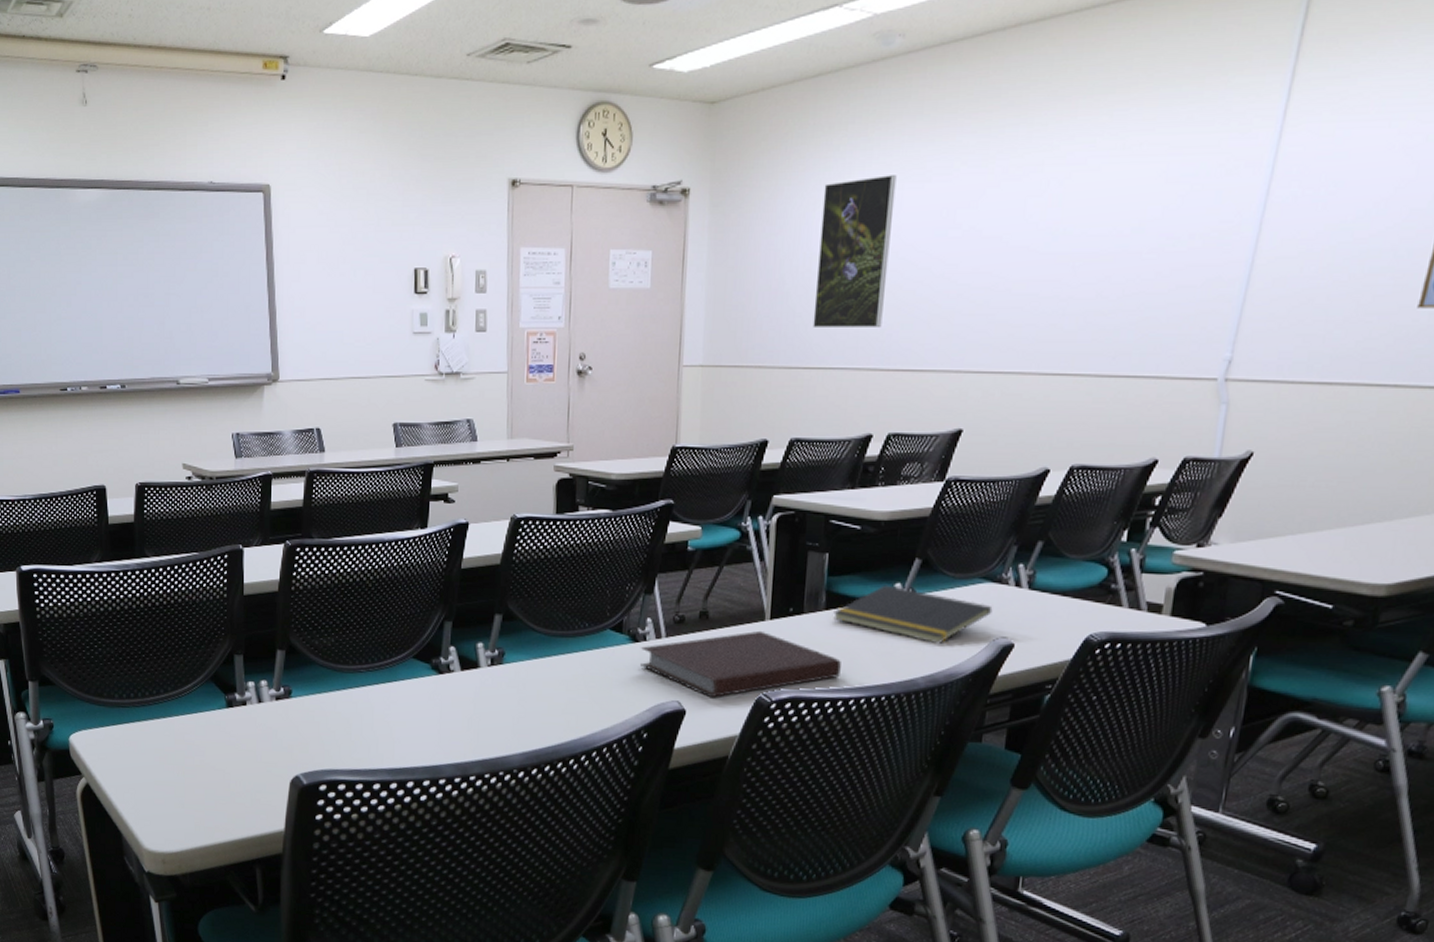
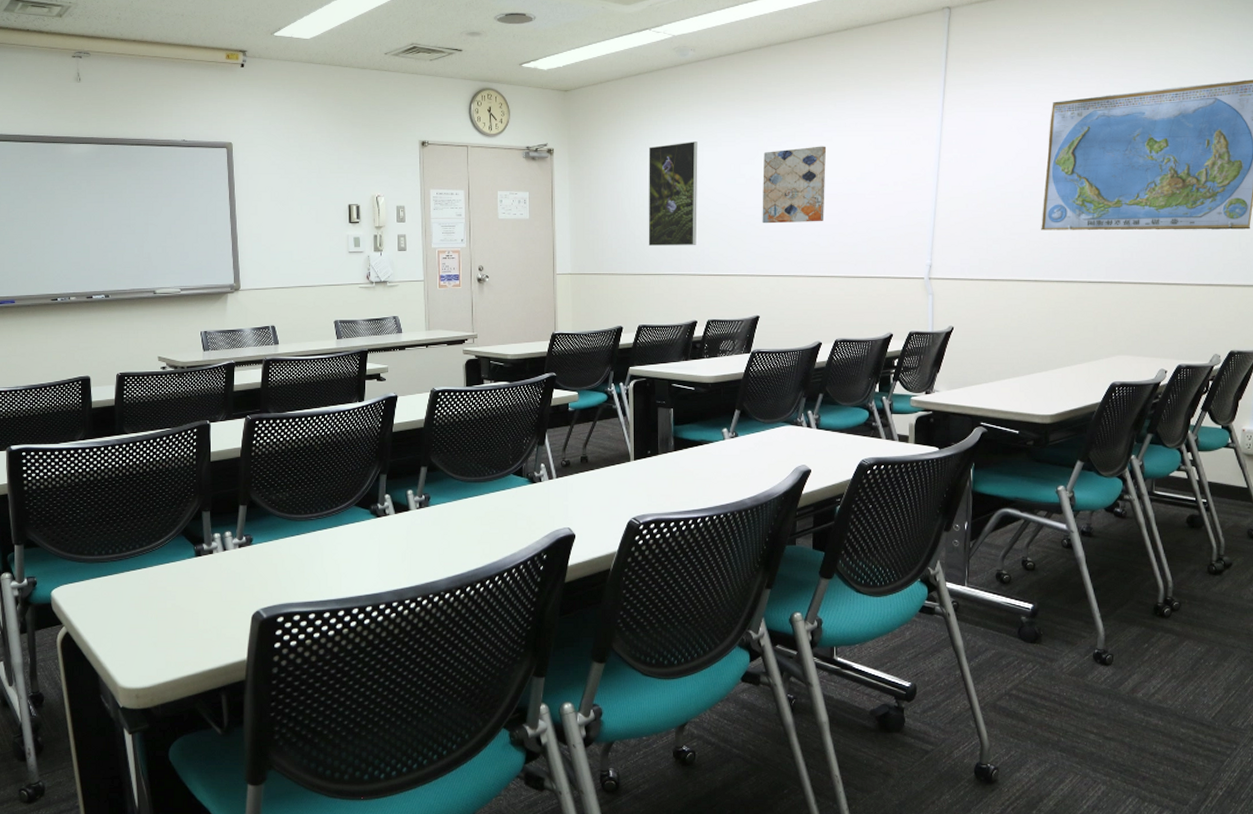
notebook: present [640,630,841,698] -> none [537,469,689,524]
notepad: present [833,585,993,645] -> none [680,430,793,473]
wall art: none [980,179,1091,297] -> present [762,146,827,224]

